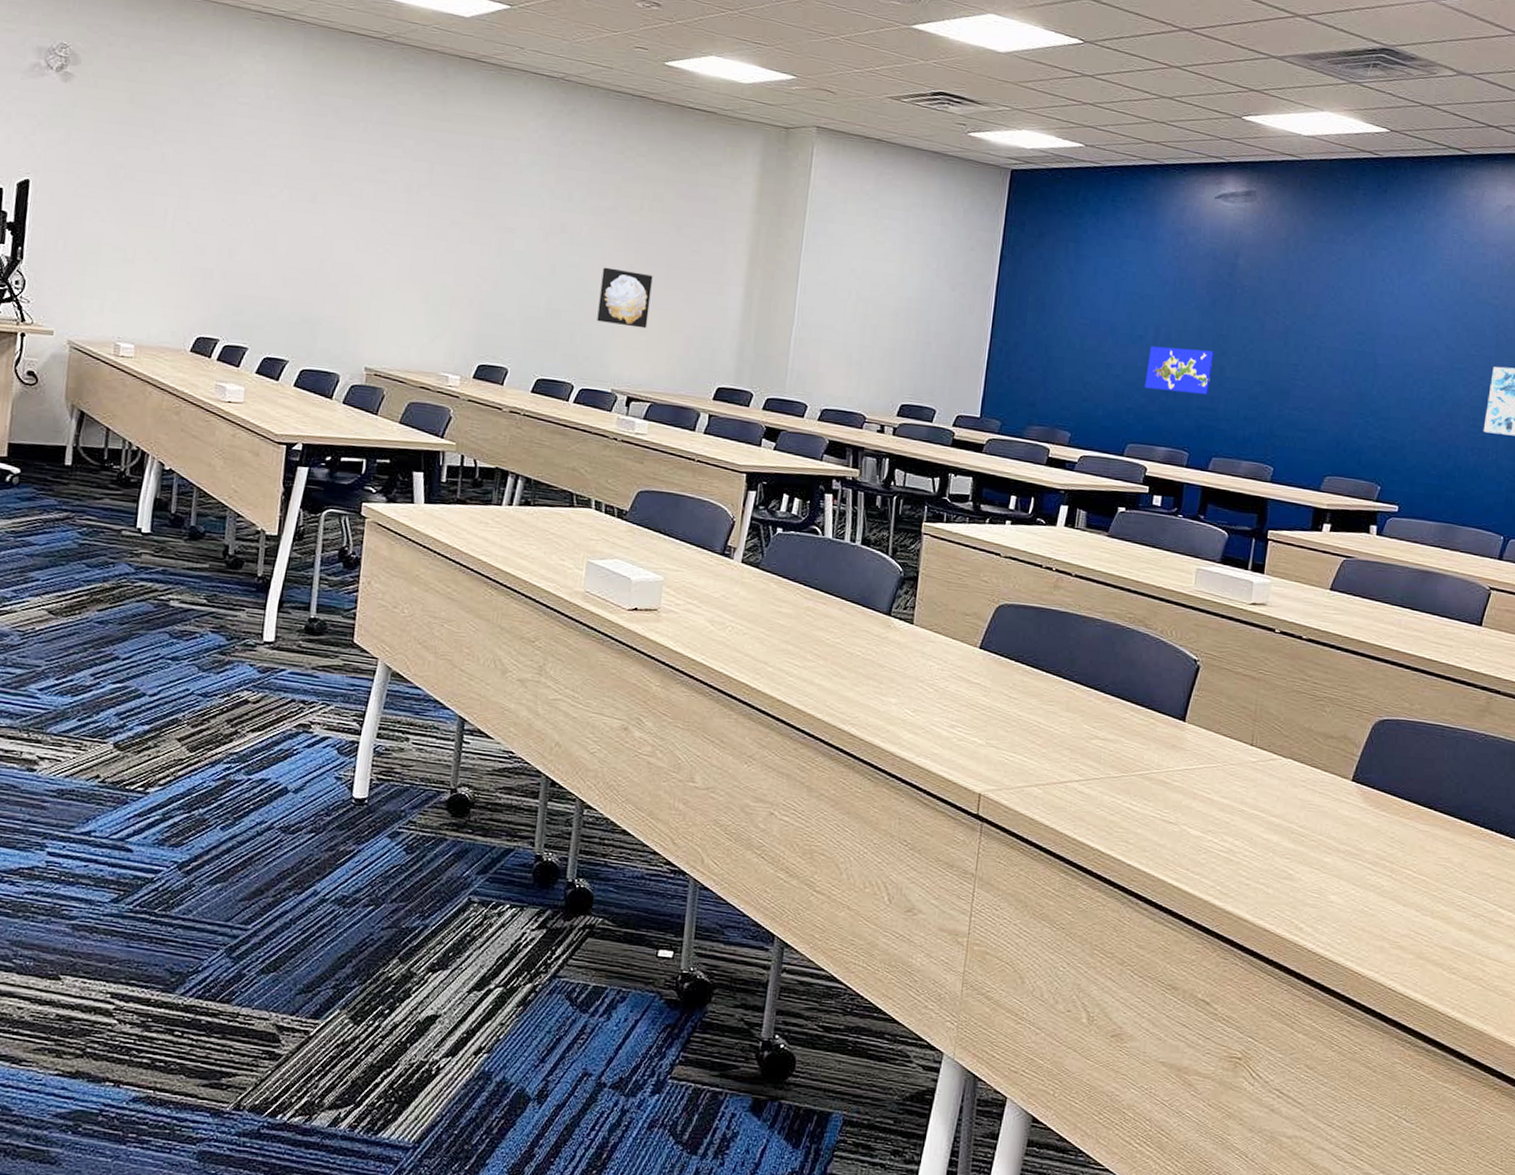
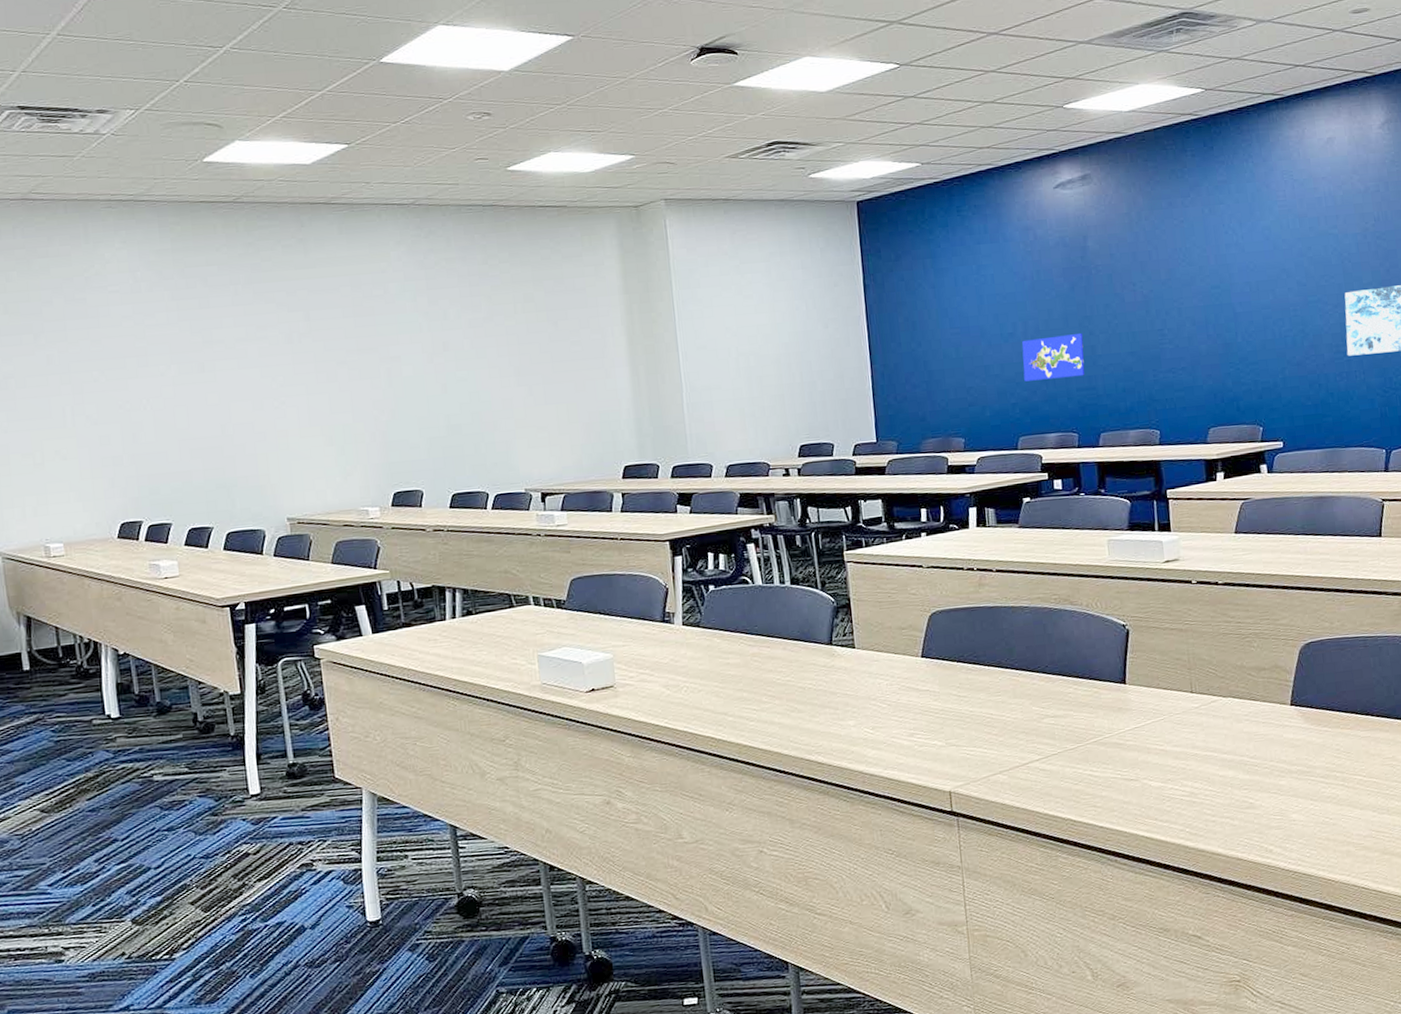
wall art: present [597,267,653,329] -> none [491,373,545,428]

